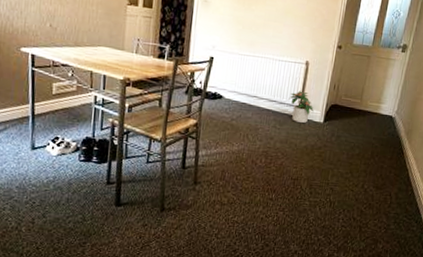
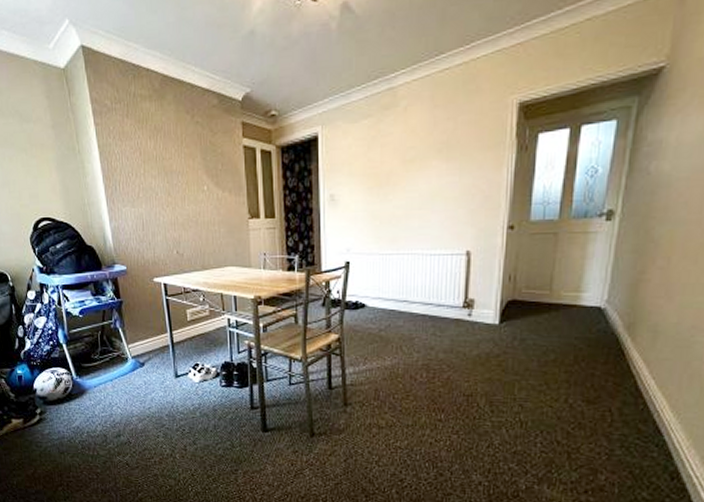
potted plant: present [288,91,314,124] -> none [448,288,484,328]

